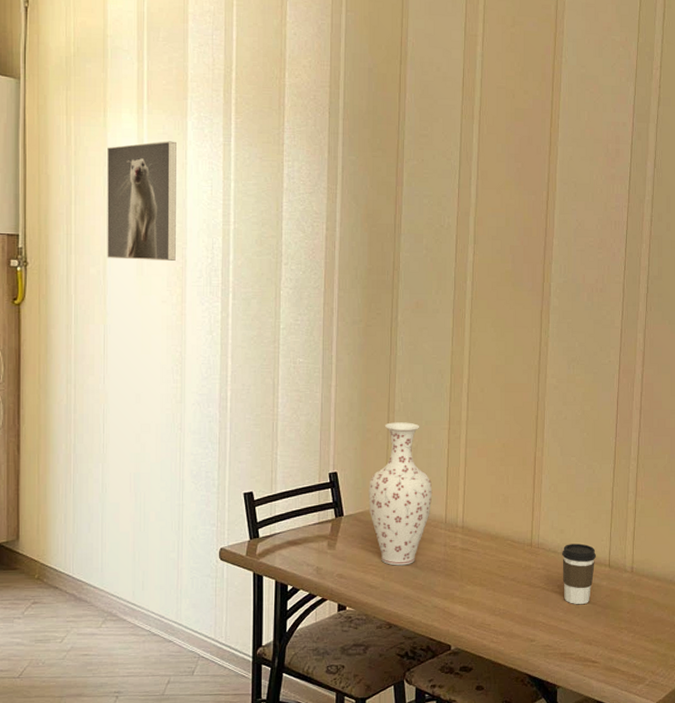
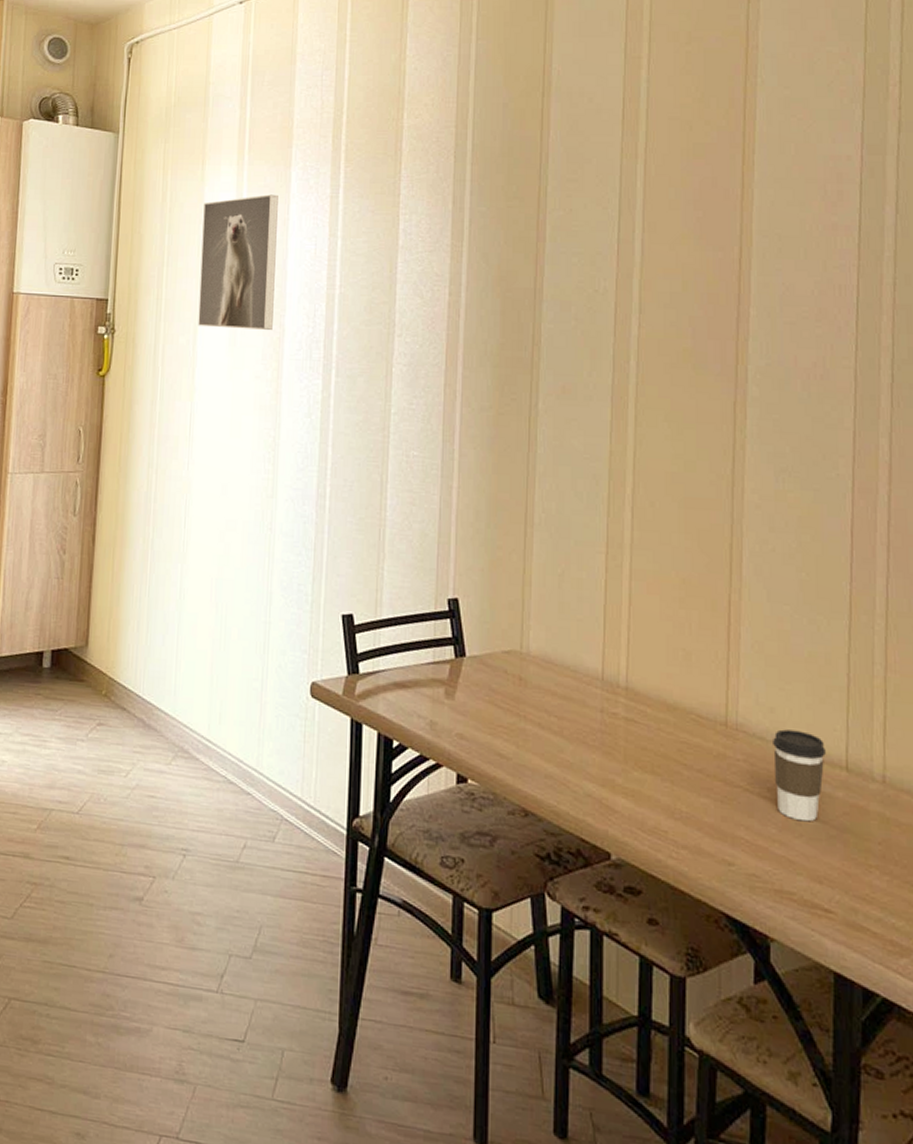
vase: present [368,422,433,566] -> none [498,539,585,733]

